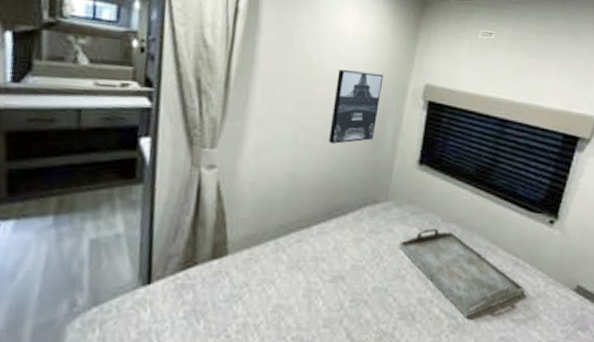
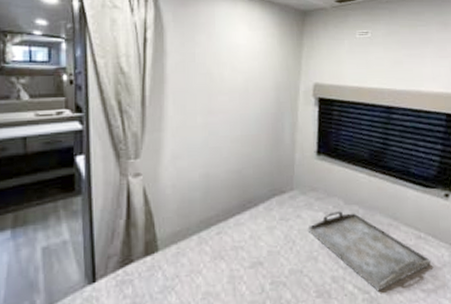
wall art: present [329,70,384,144] -> none [235,79,277,144]

